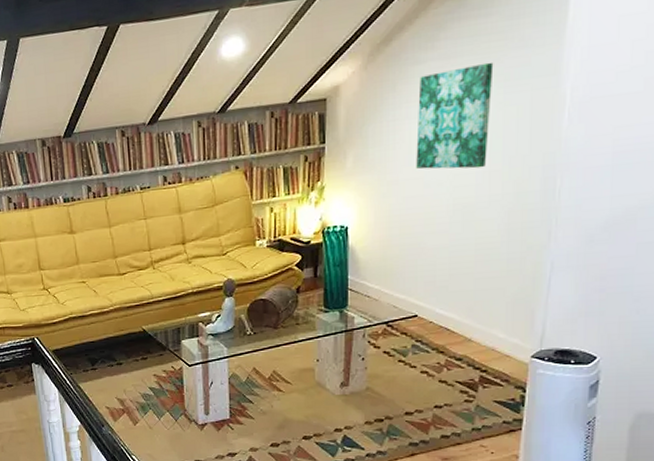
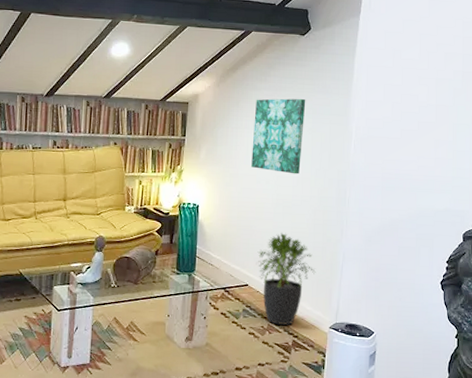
potted plant: none [428,246,511,359] -> present [257,233,316,325]

